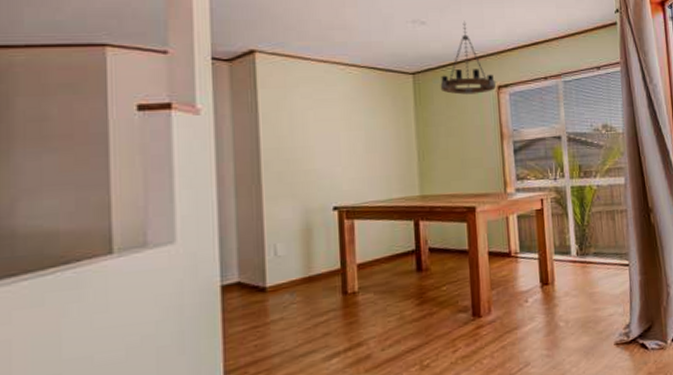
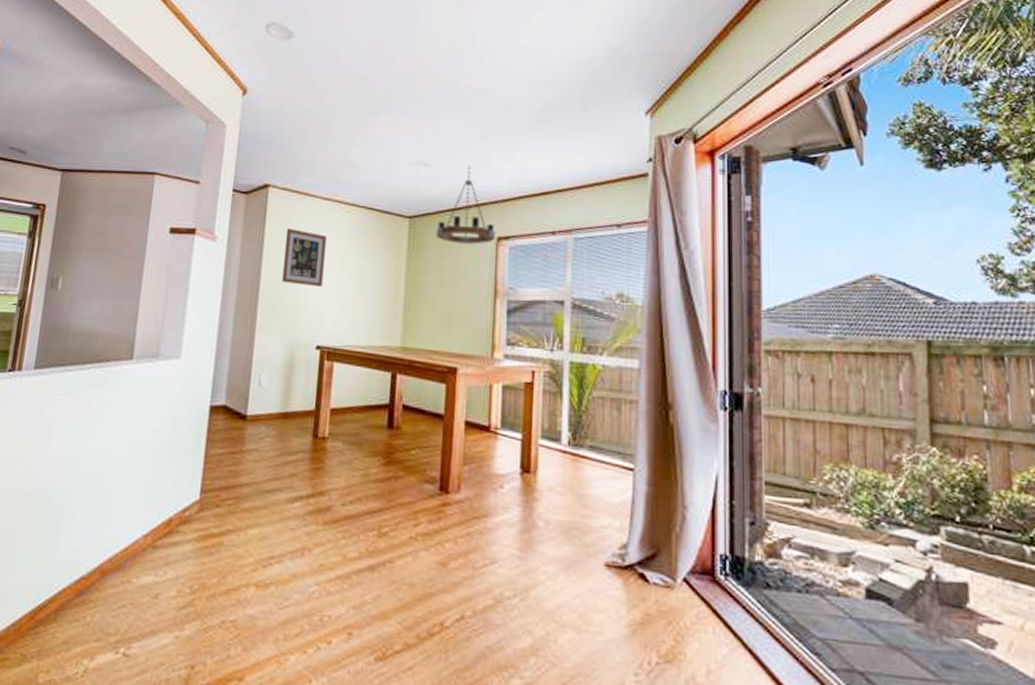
wall art: none [283,94,331,150] -> present [281,228,327,286]

